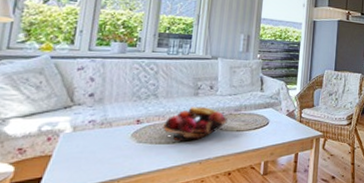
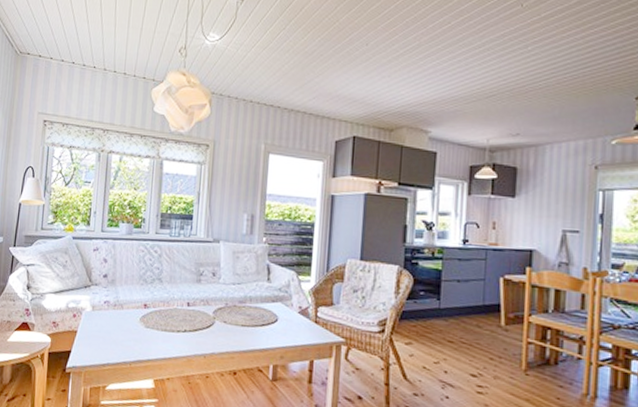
fruit basket: present [162,107,227,140] -> none [167,294,231,332]

